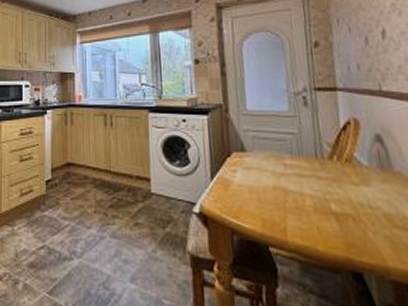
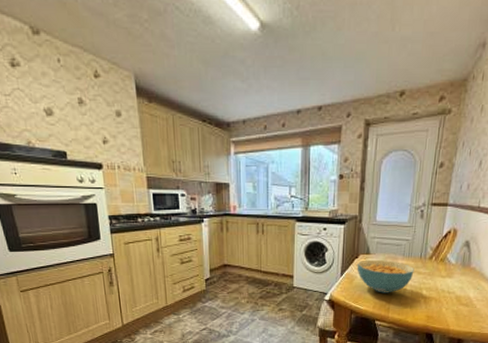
cereal bowl: none [230,158,312,206] -> present [357,259,414,293]

